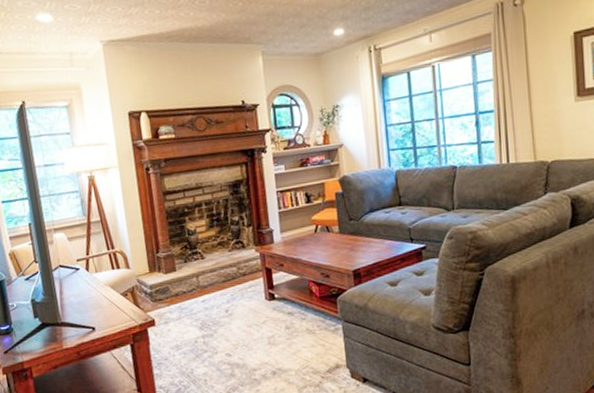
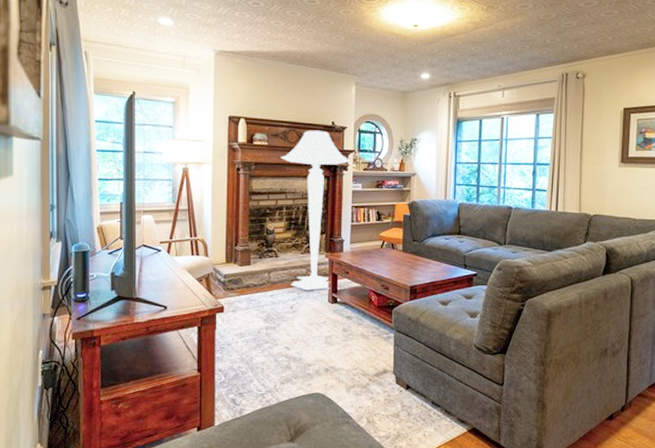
floor lamp: none [191,112,268,291] -> present [281,130,350,291]

